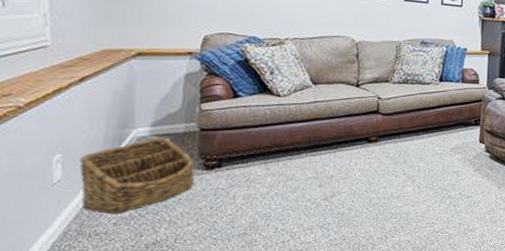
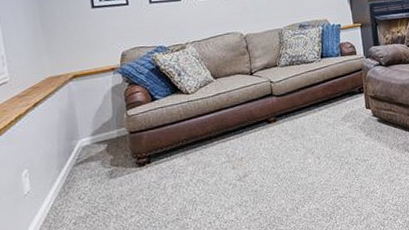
basket: present [79,137,195,214] -> none [41,143,132,216]

